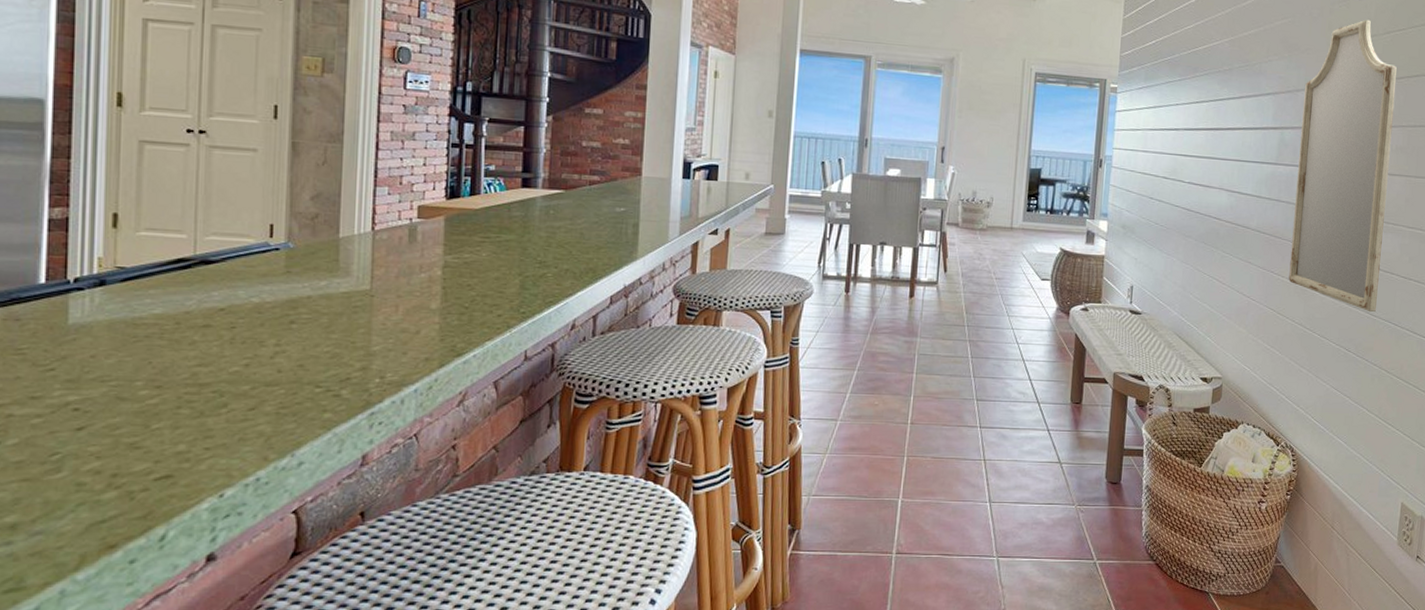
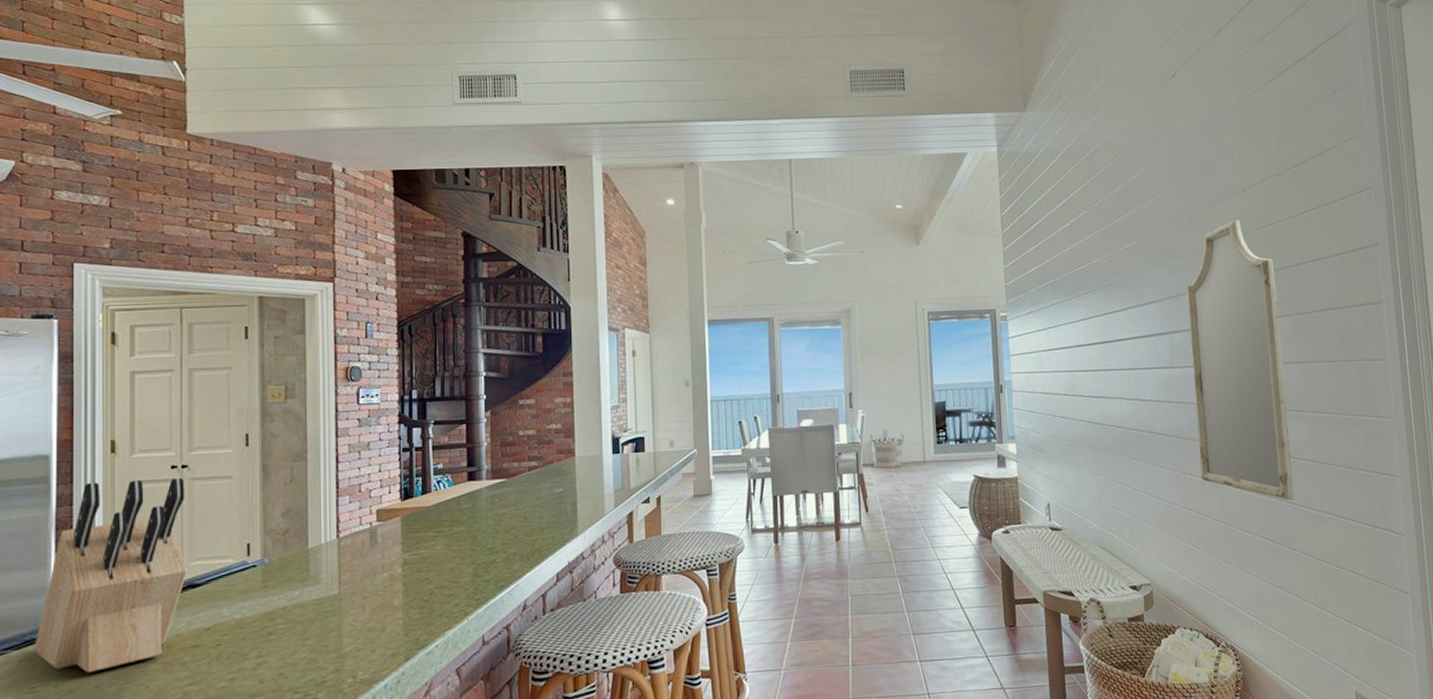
knife block: none [22,136,202,341] -> present [35,478,187,674]

